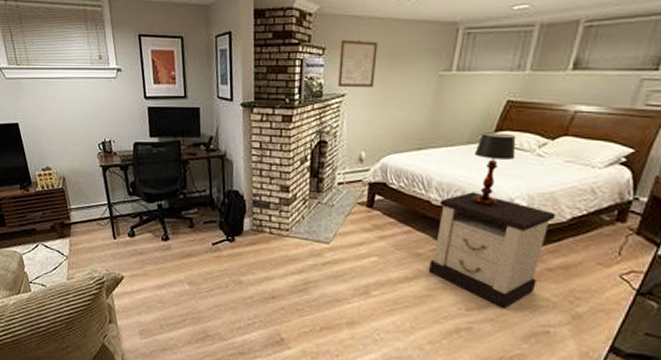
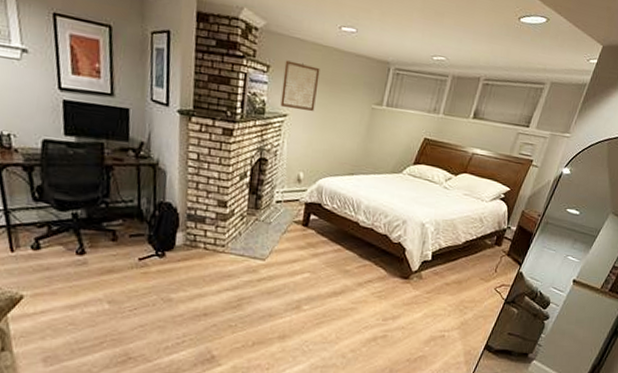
nightstand: present [428,192,556,309] -> none [353,216,455,318]
table lamp: present [473,132,516,207] -> none [393,164,429,230]

